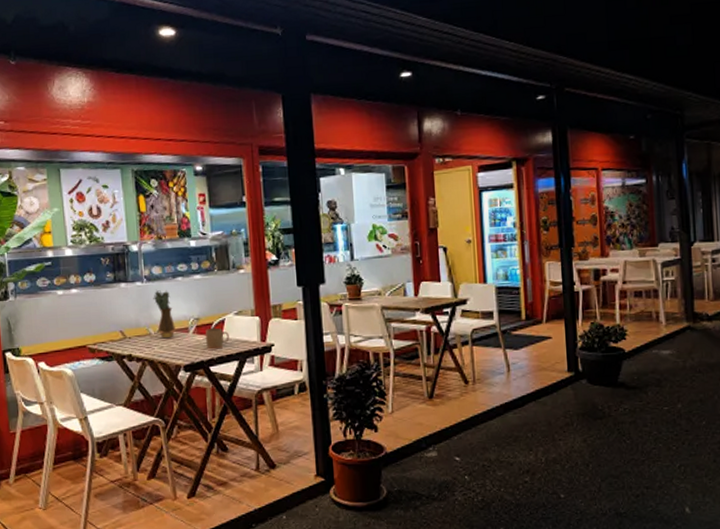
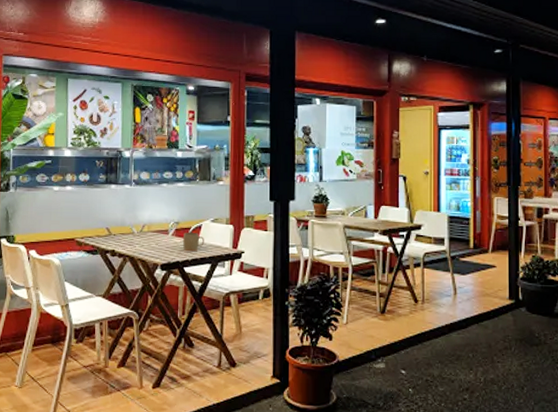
vase: present [153,289,176,339] -> none [139,193,157,238]

